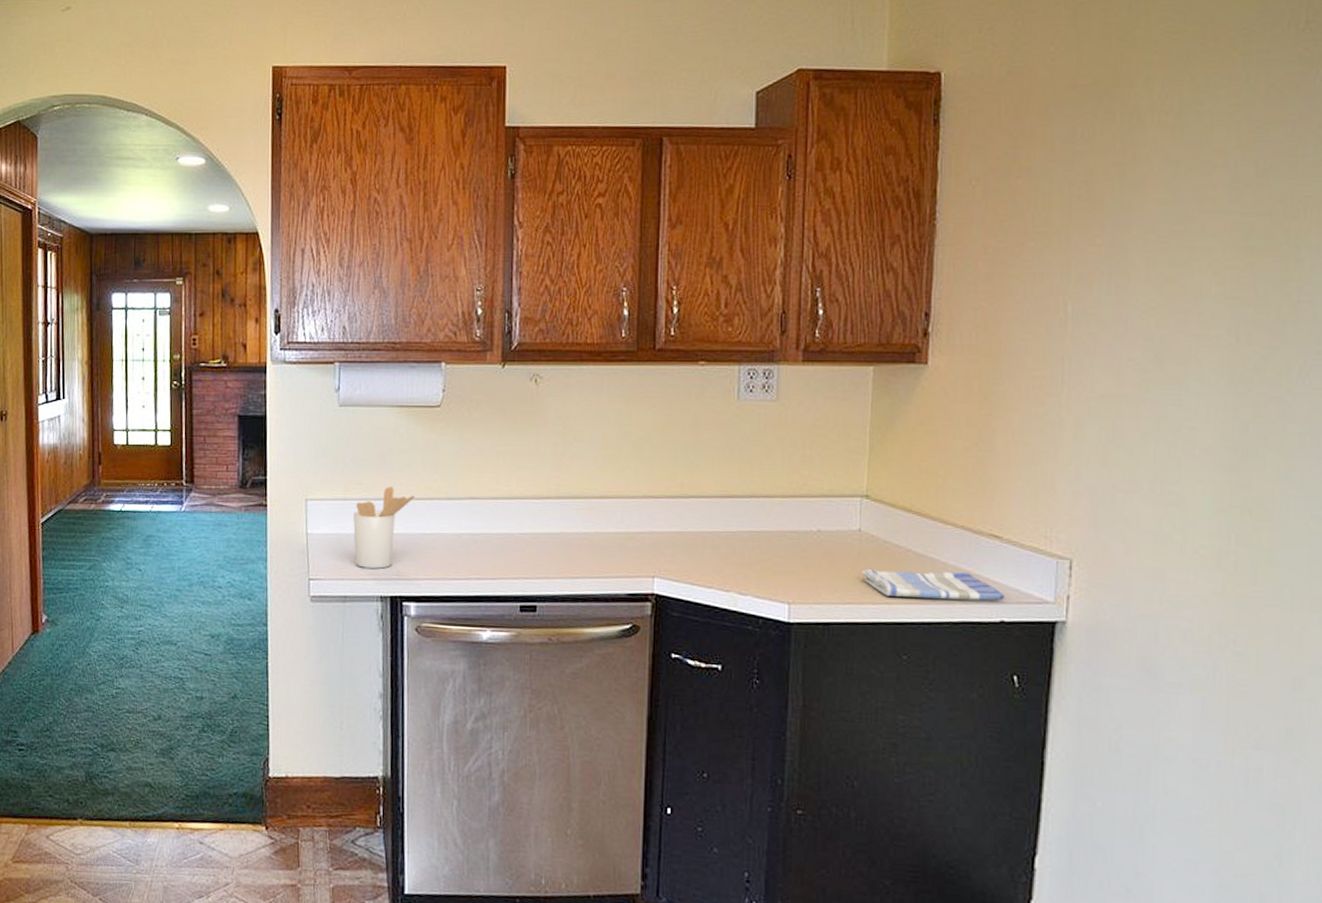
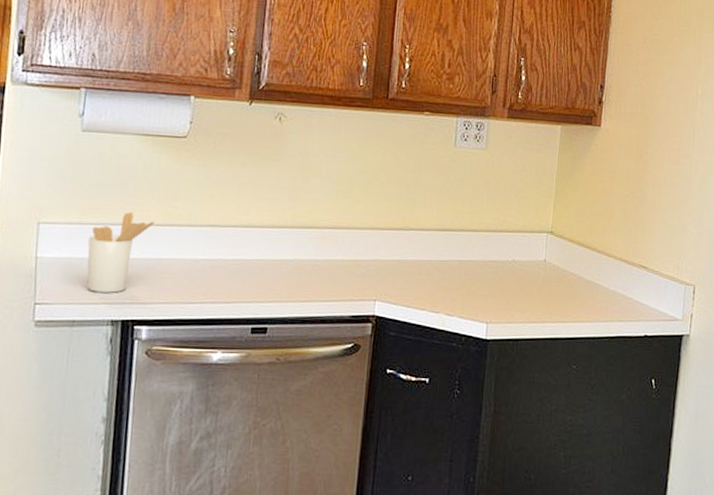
dish towel: present [862,568,1006,601] -> none [545,292,649,319]

